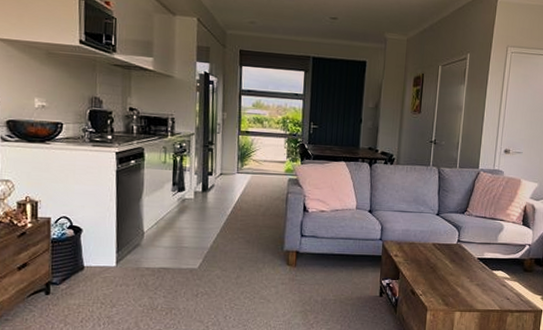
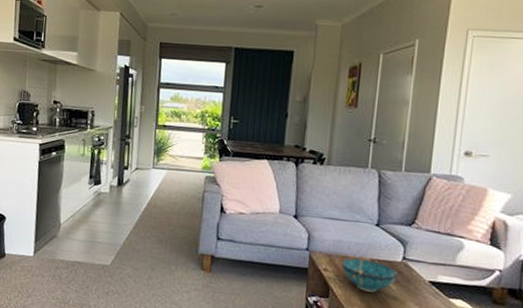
decorative bowl: none [409,244,455,271] -> present [341,258,399,292]

